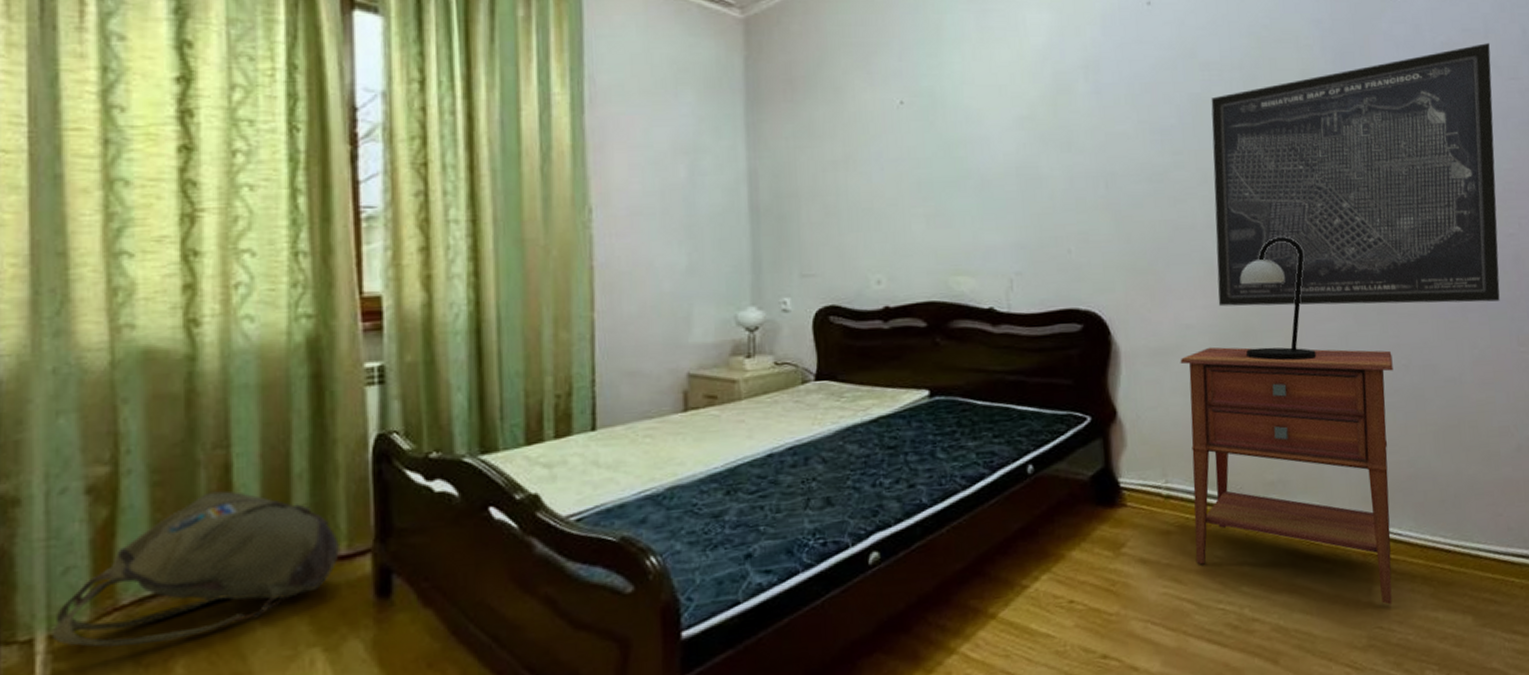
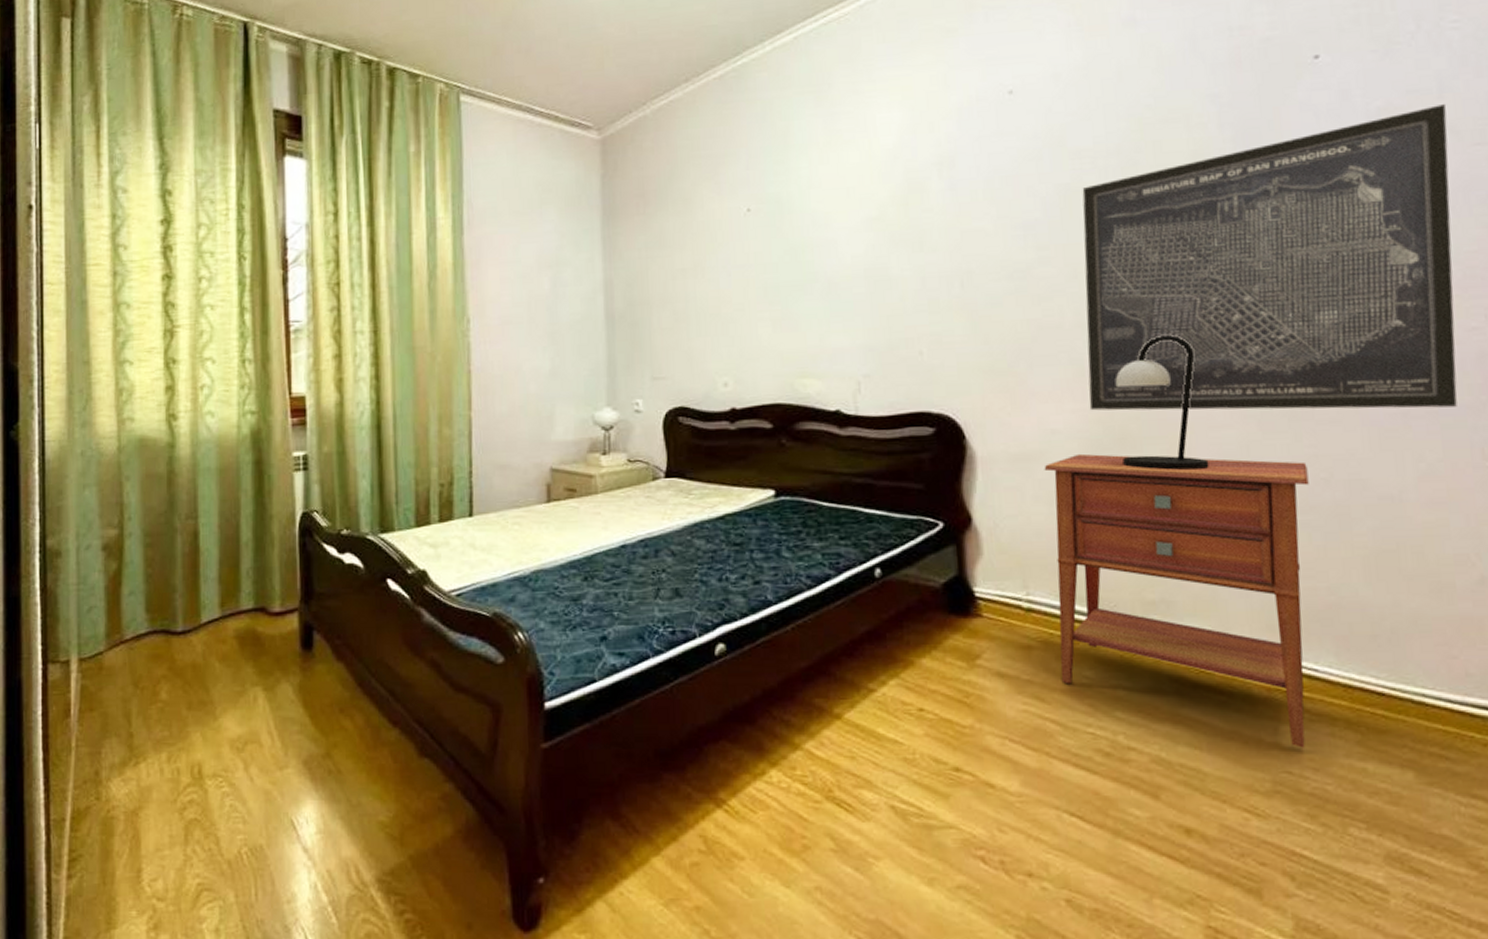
backpack: present [51,490,339,647] -> none [80,553,275,672]

